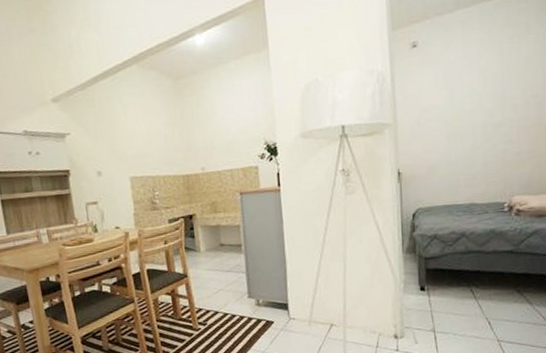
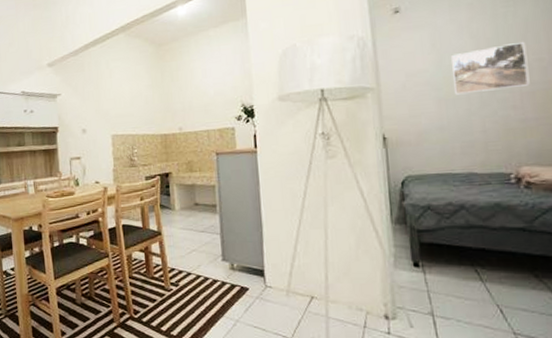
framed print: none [462,79,526,130] -> present [451,42,530,95]

